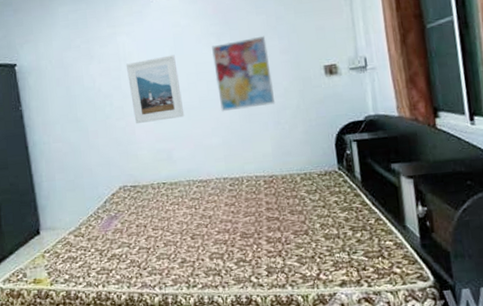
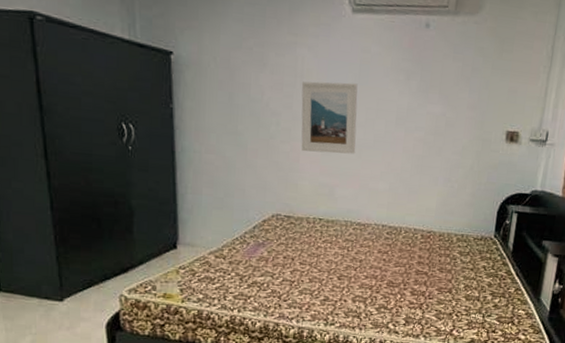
wall art: present [212,35,276,112] -> none [394,83,457,161]

